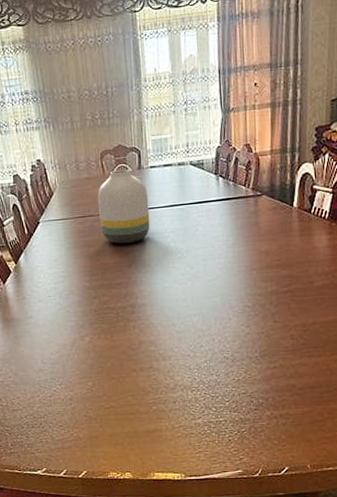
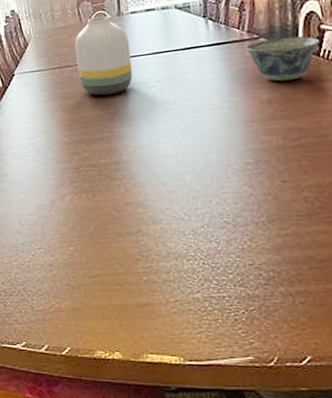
bowl: none [249,194,312,235] -> present [245,35,320,81]

